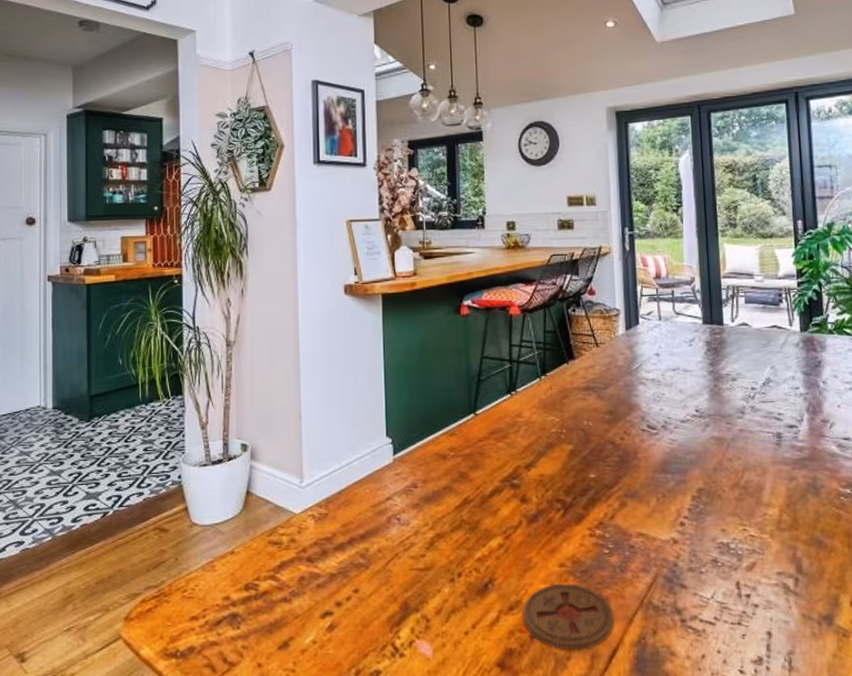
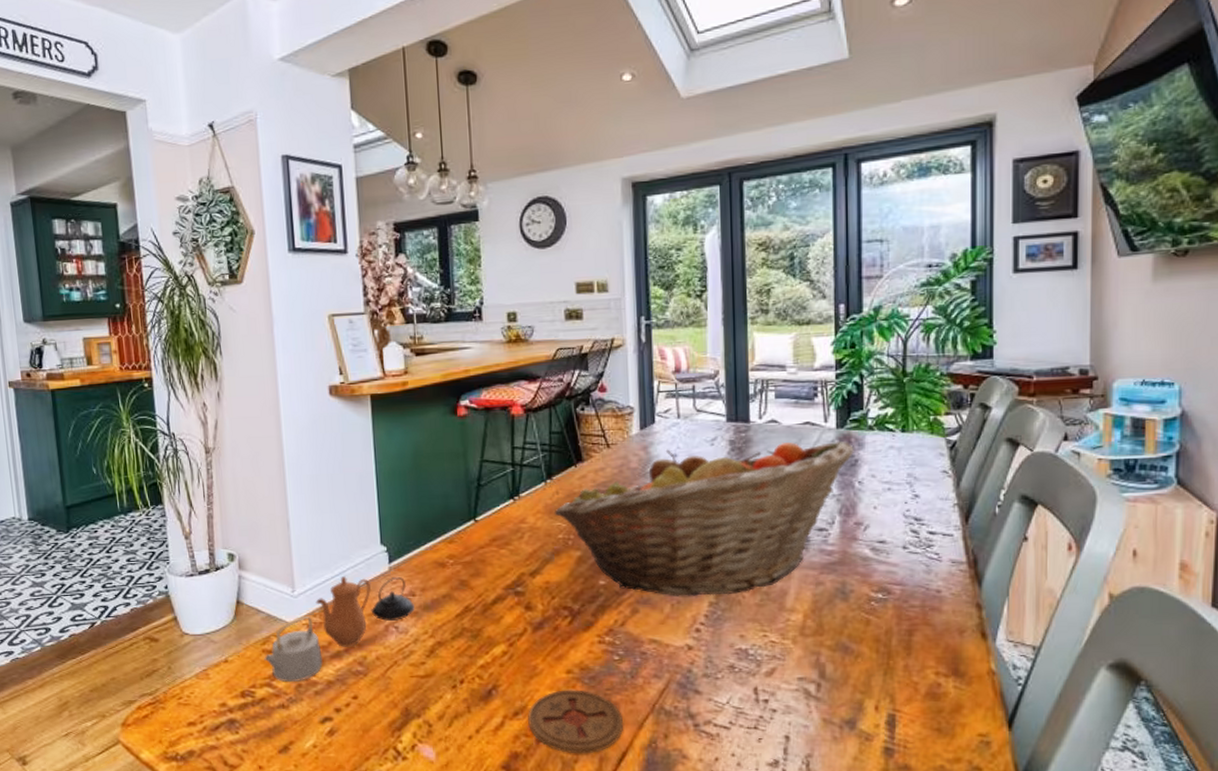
teapot: none [269,468,416,575] -> present [264,576,415,683]
fruit basket: none [547,343,817,490] -> present [554,440,854,596]

